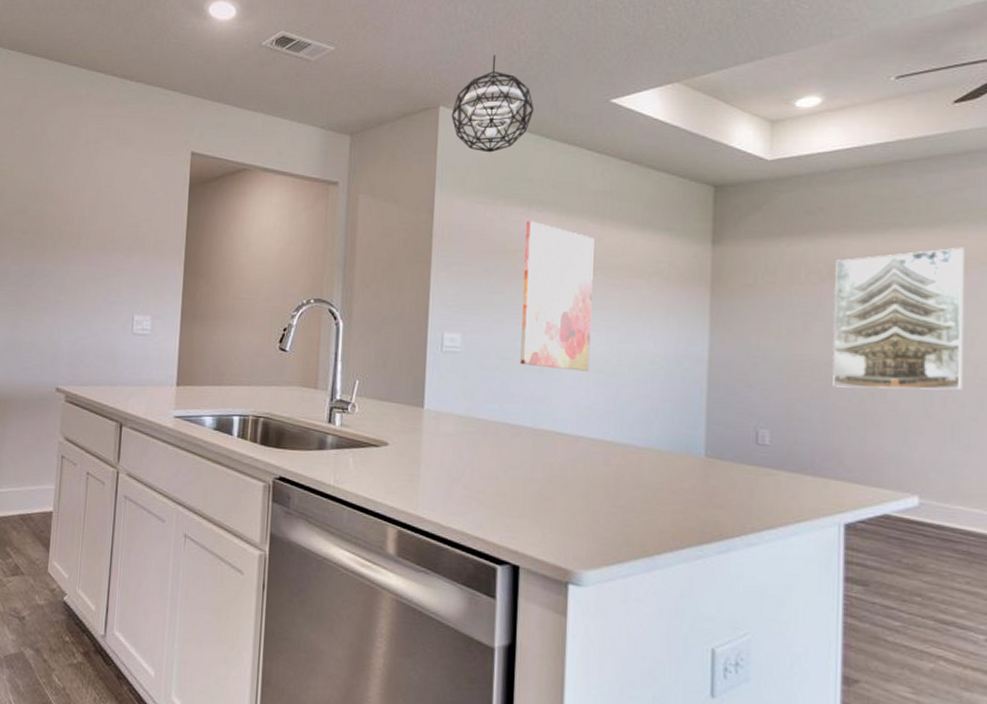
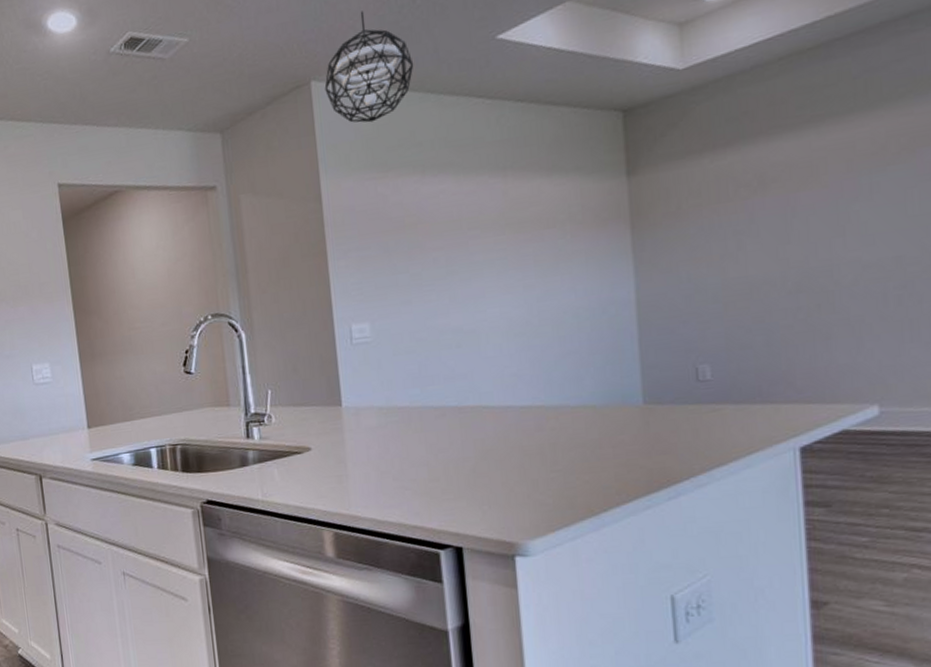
wall art: present [520,220,594,372] -> none [422,187,509,344]
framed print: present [833,247,964,390] -> none [767,125,918,306]

